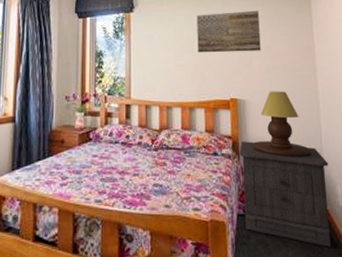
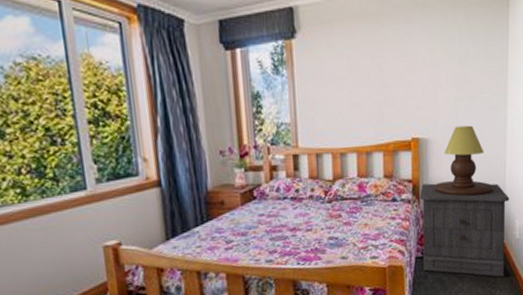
wall art: present [196,10,261,53] -> none [374,28,448,86]

